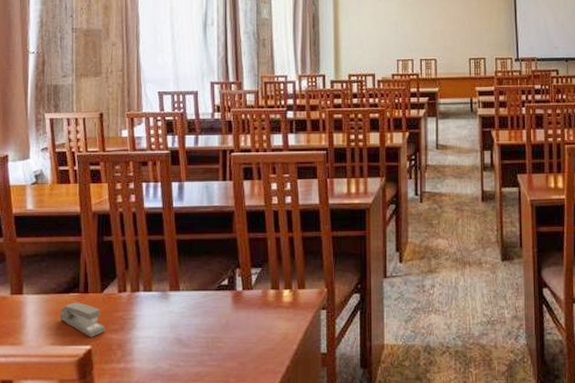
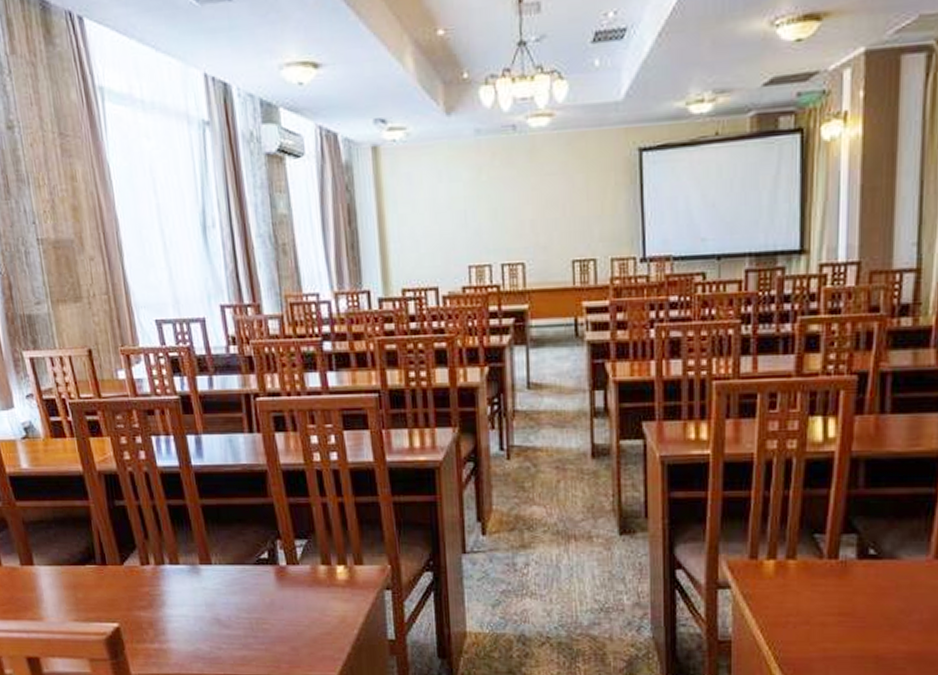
stapler: present [59,302,105,337] -> none [78,575,132,614]

